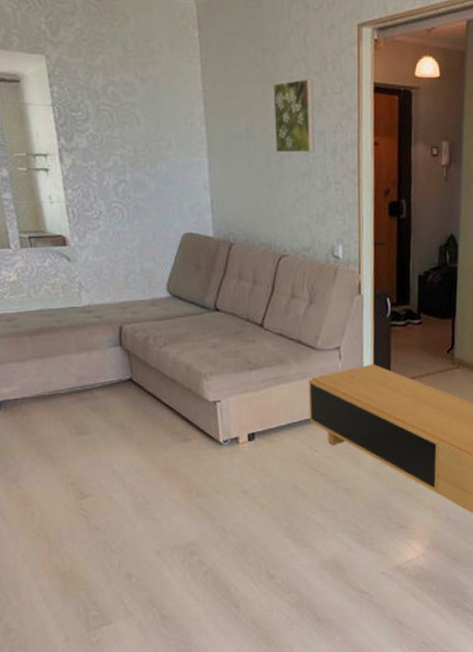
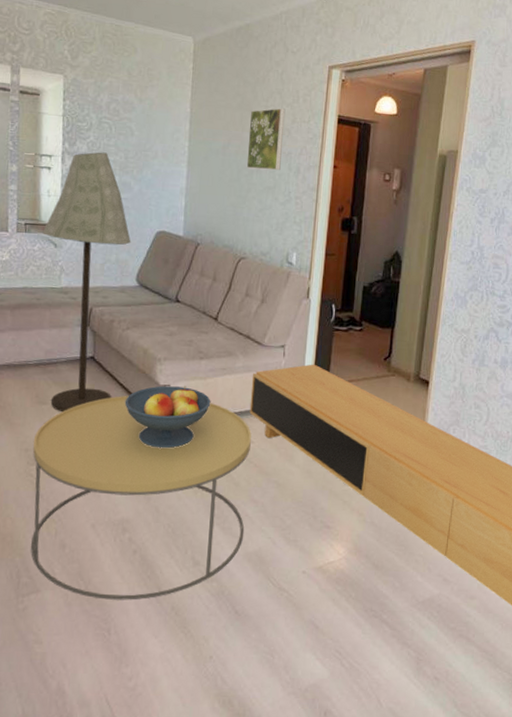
floor lamp: none [51,146,158,441] -> present [42,152,131,413]
coffee table: none [79,415,317,623] -> present [30,395,251,600]
fruit bowl: none [173,400,267,468] -> present [124,385,211,449]

